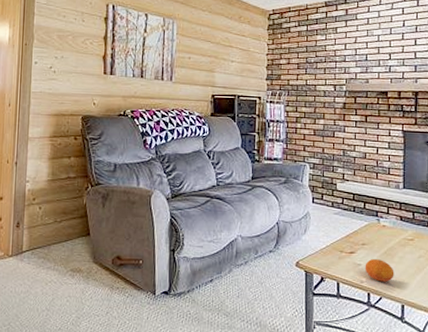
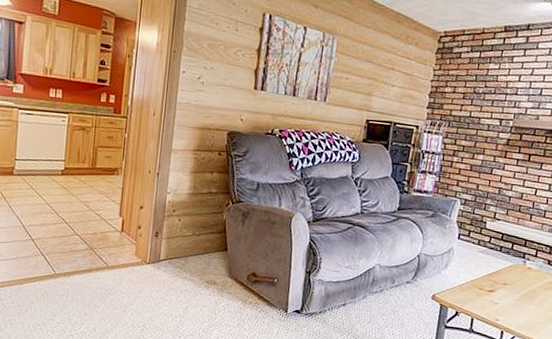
fruit: present [365,258,394,282] -> none [502,298,533,323]

